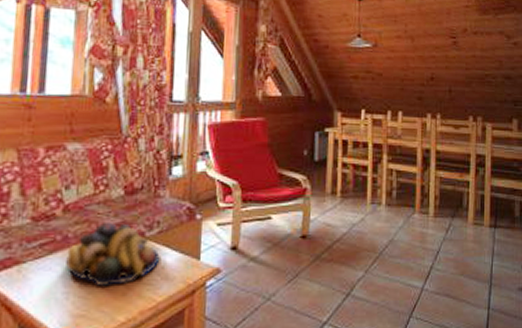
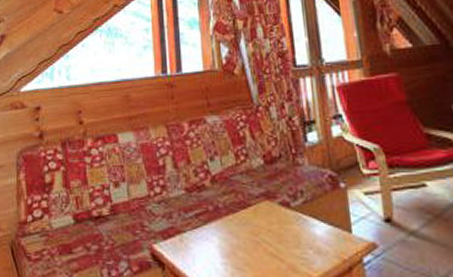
fruit bowl: present [66,223,160,287] -> none [220,193,309,259]

